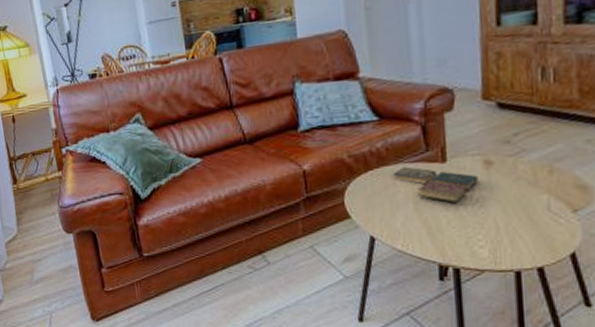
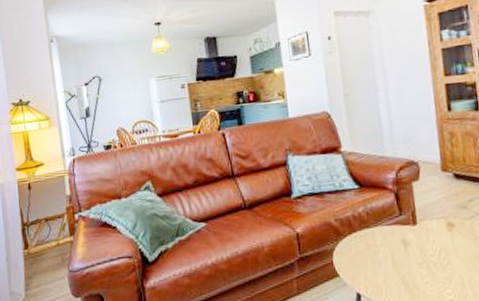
book: present [392,166,478,203] -> none [373,229,444,261]

